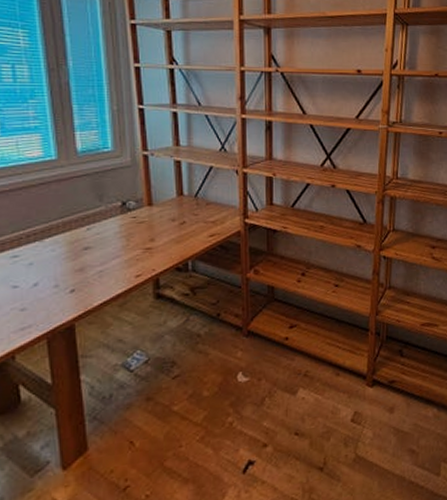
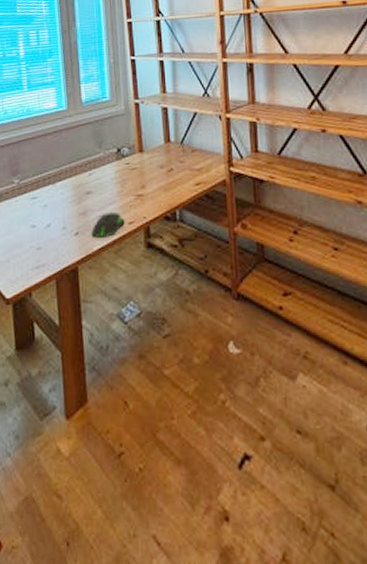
computer mouse: none [91,266,131,294] -> present [91,211,125,239]

